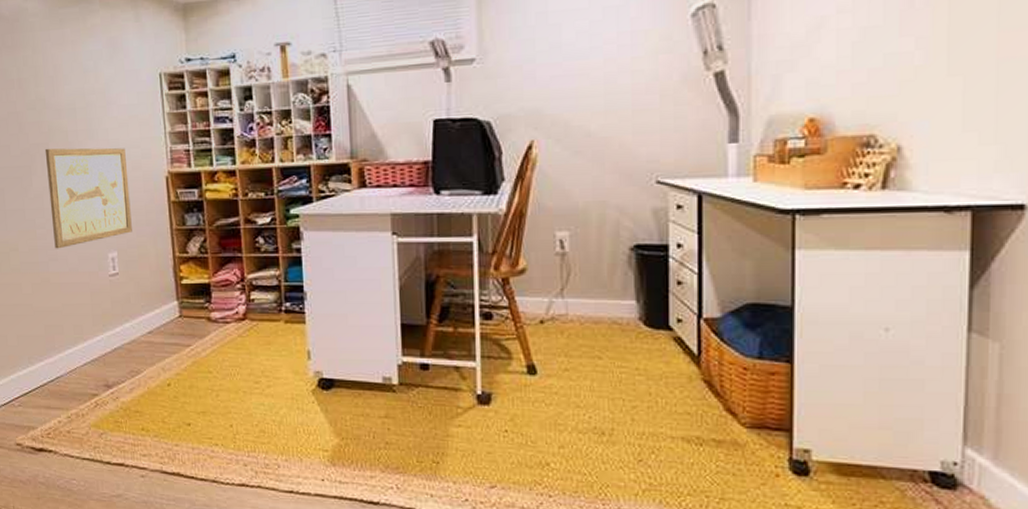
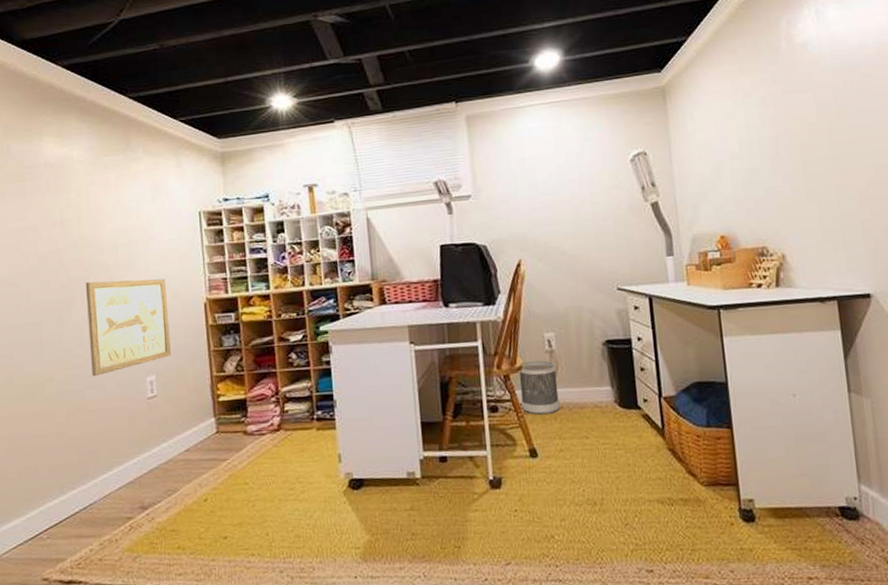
wastebasket: none [520,264,568,327] -> present [518,360,560,415]

